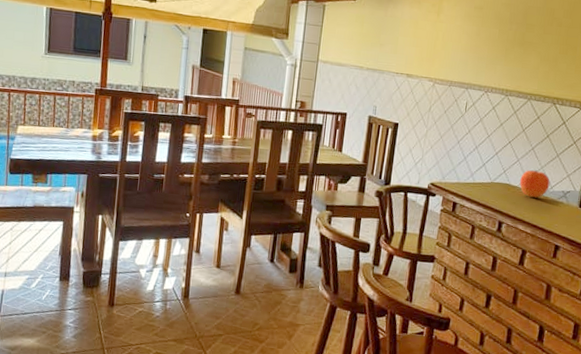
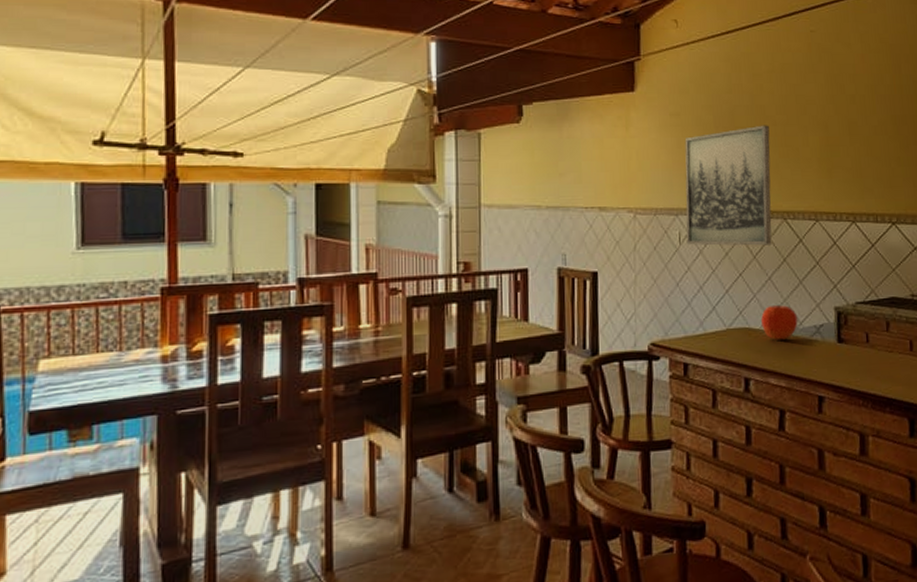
wall art: none [471,25,555,123] -> present [684,125,772,246]

